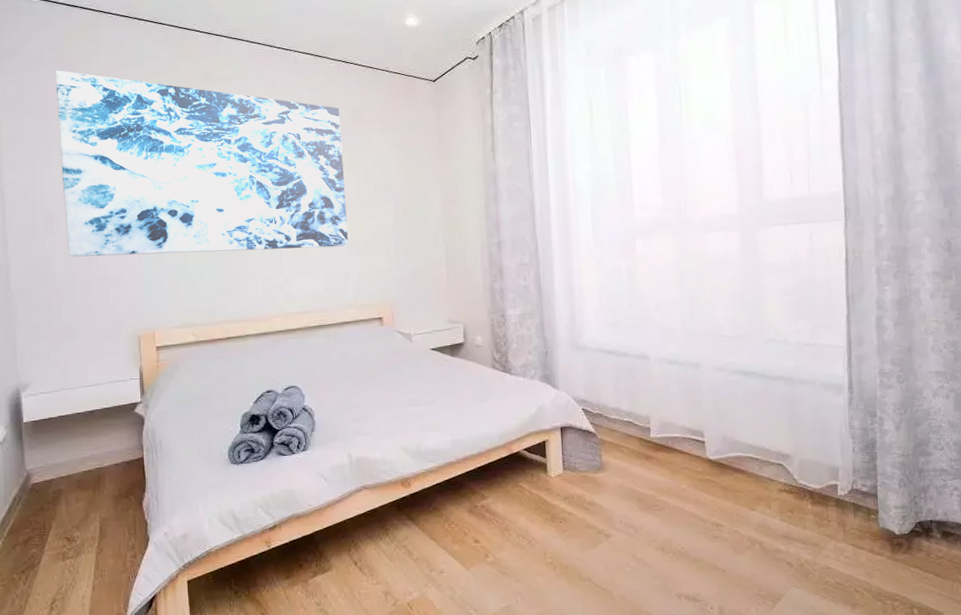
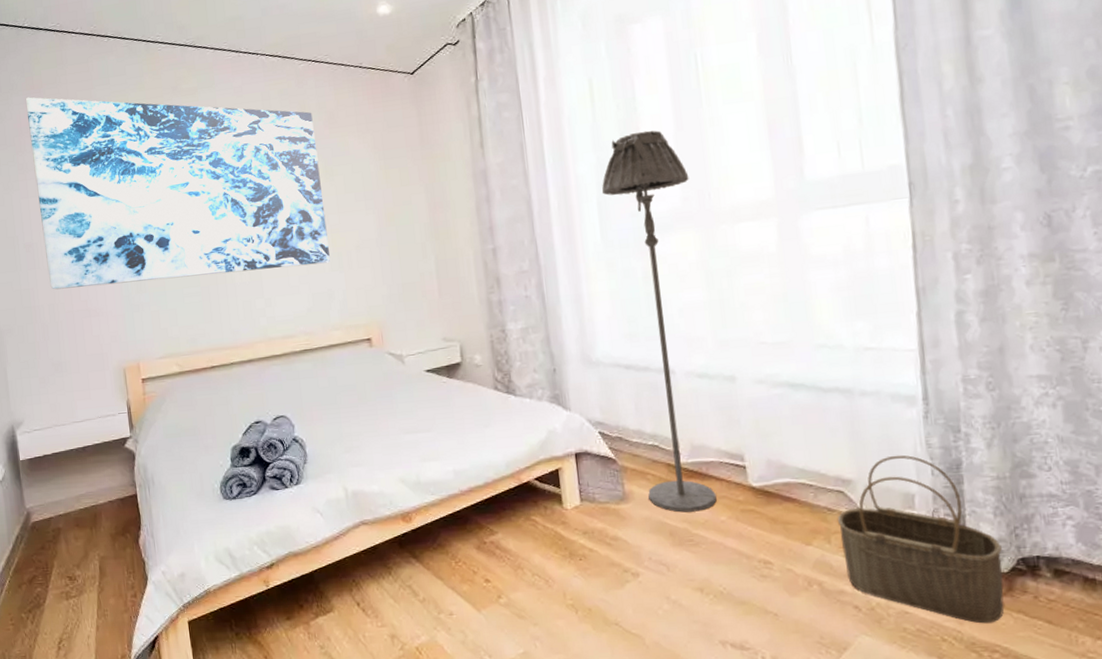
floor lamp: none [595,148,679,481] -> present [601,130,717,513]
wicker basket: none [777,434,905,577] -> present [837,455,1004,624]

